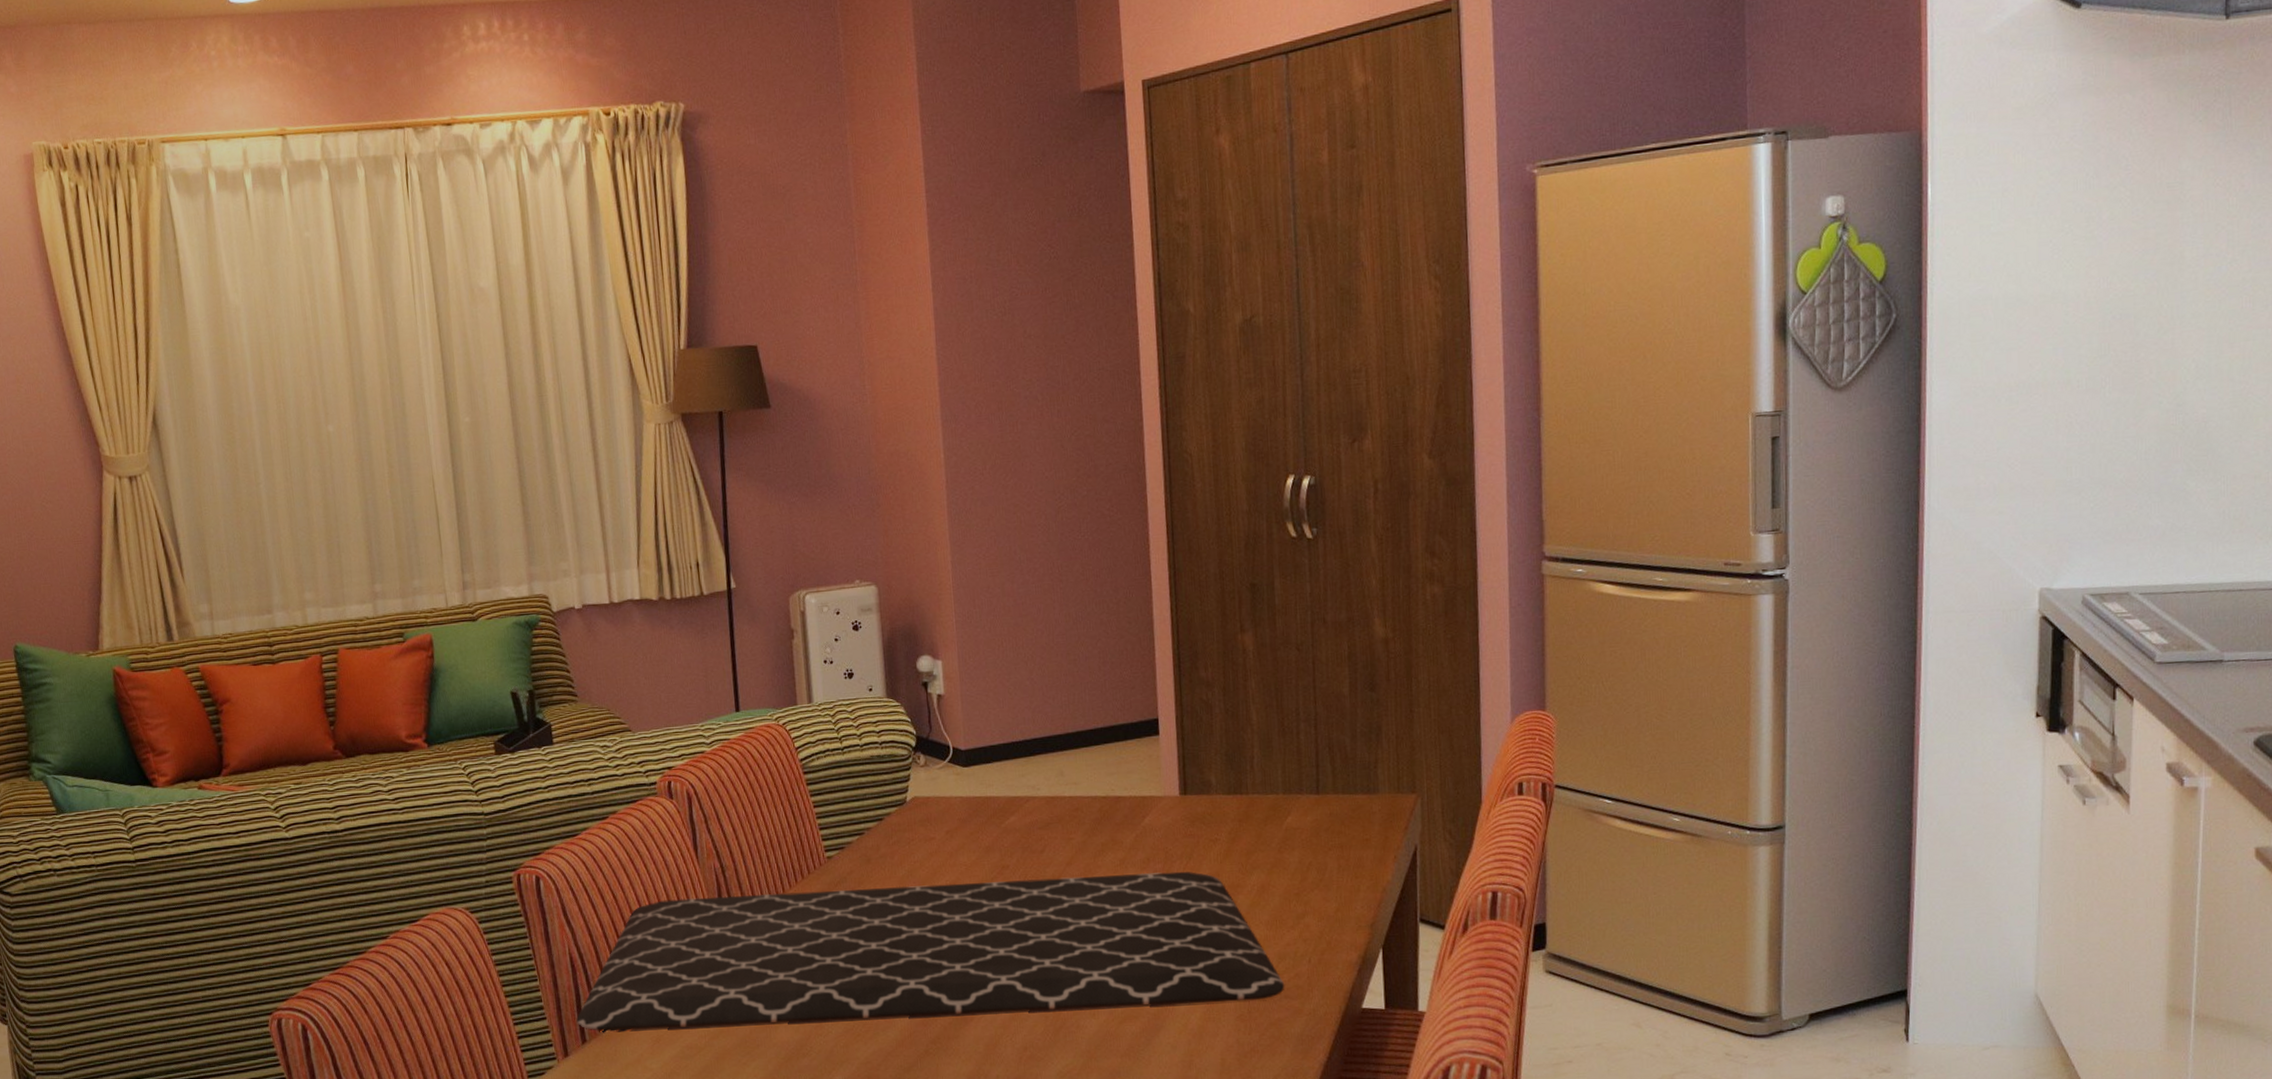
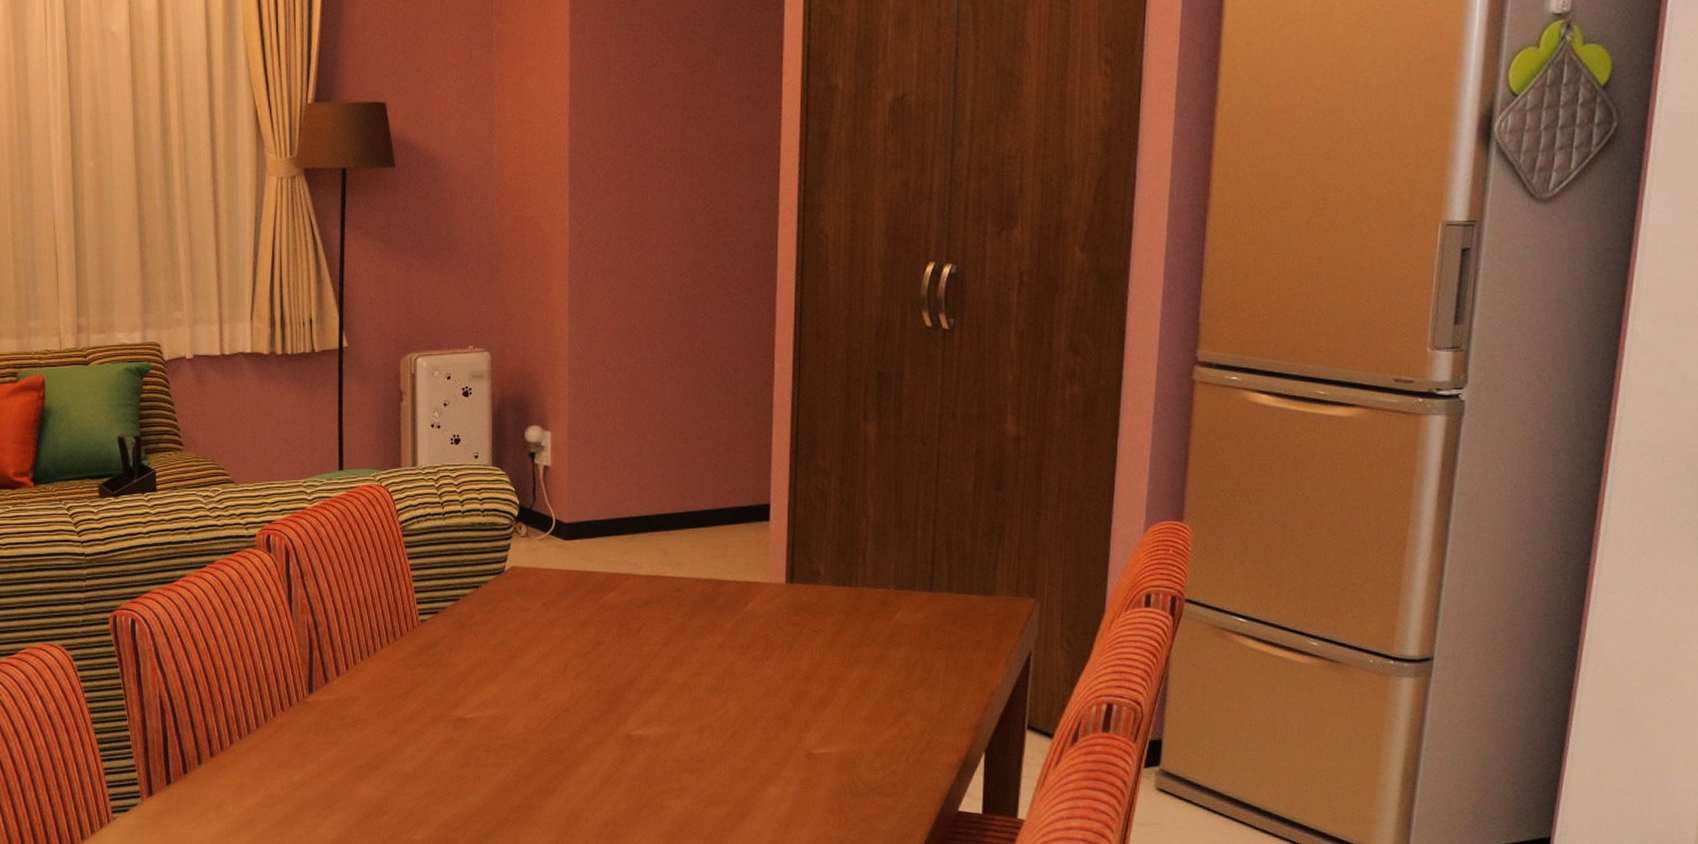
placemat: present [576,871,1285,1032] -> none [162,651,880,795]

